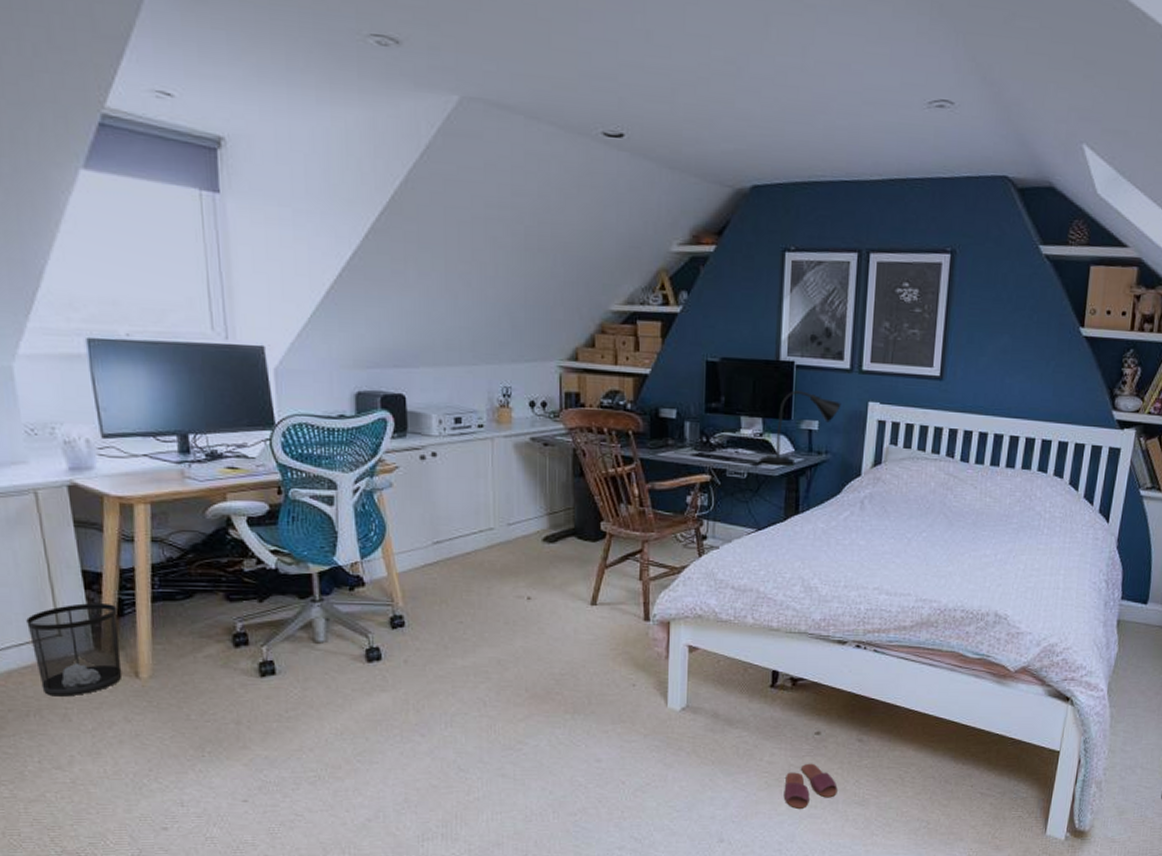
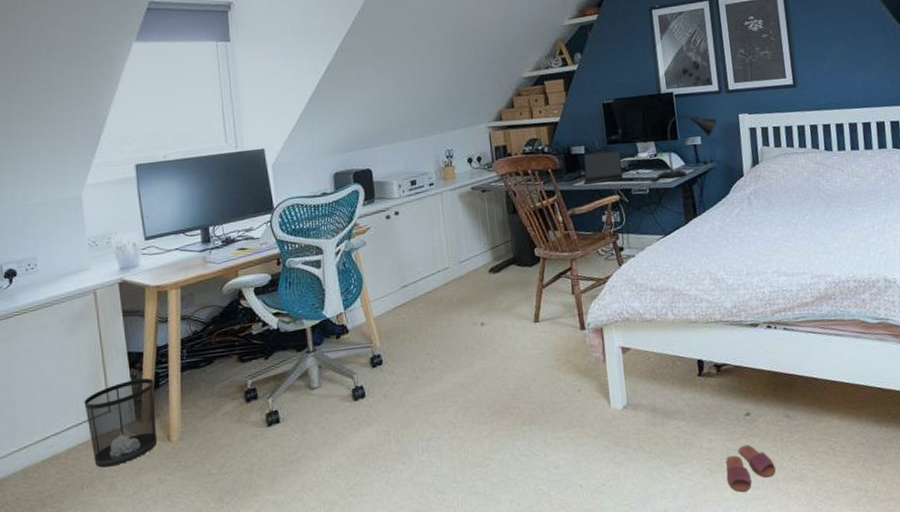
laptop: none [670,418,719,458] -> present [583,149,623,185]

